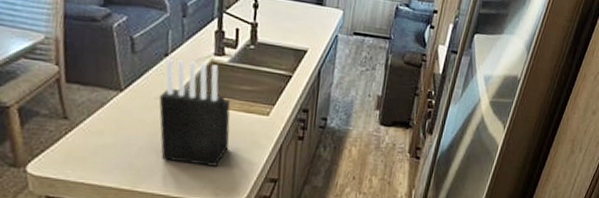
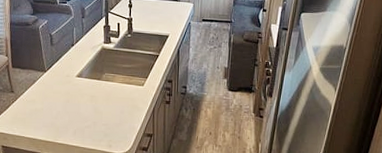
knife block: present [158,57,231,166] -> none [69,46,117,125]

